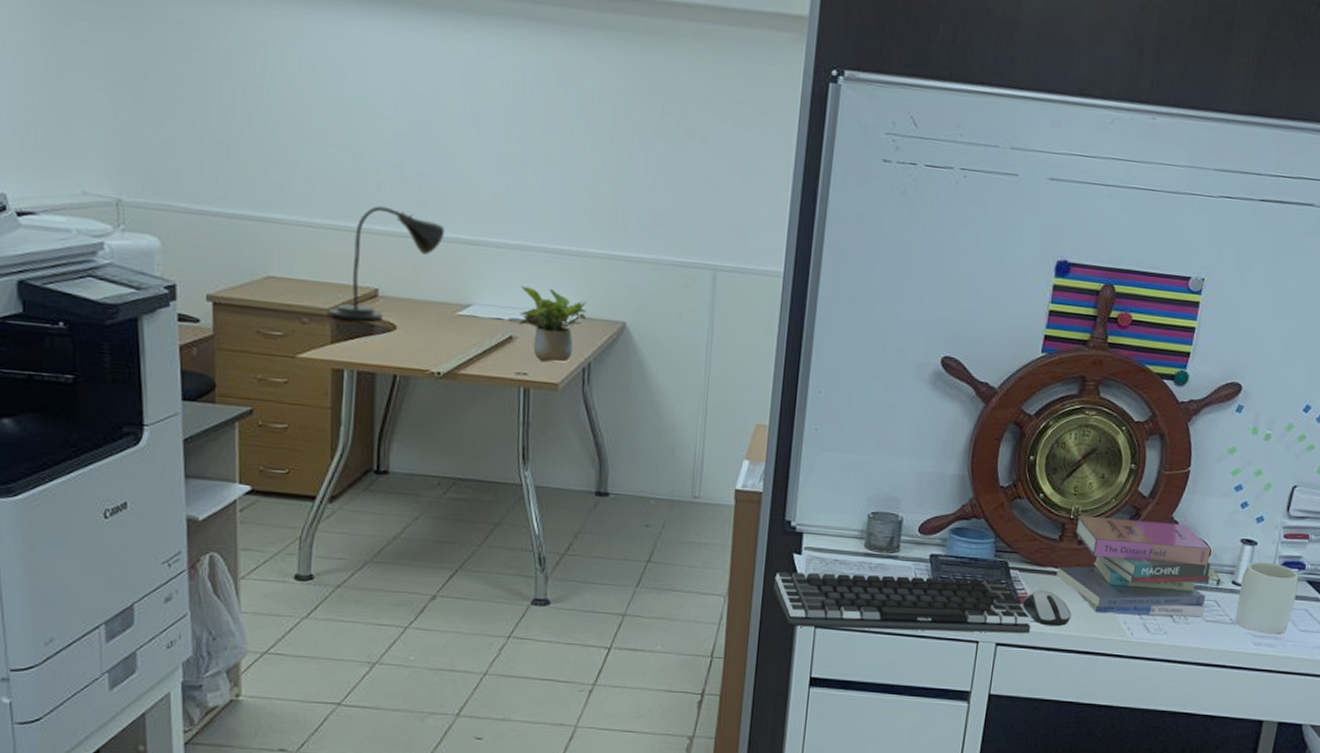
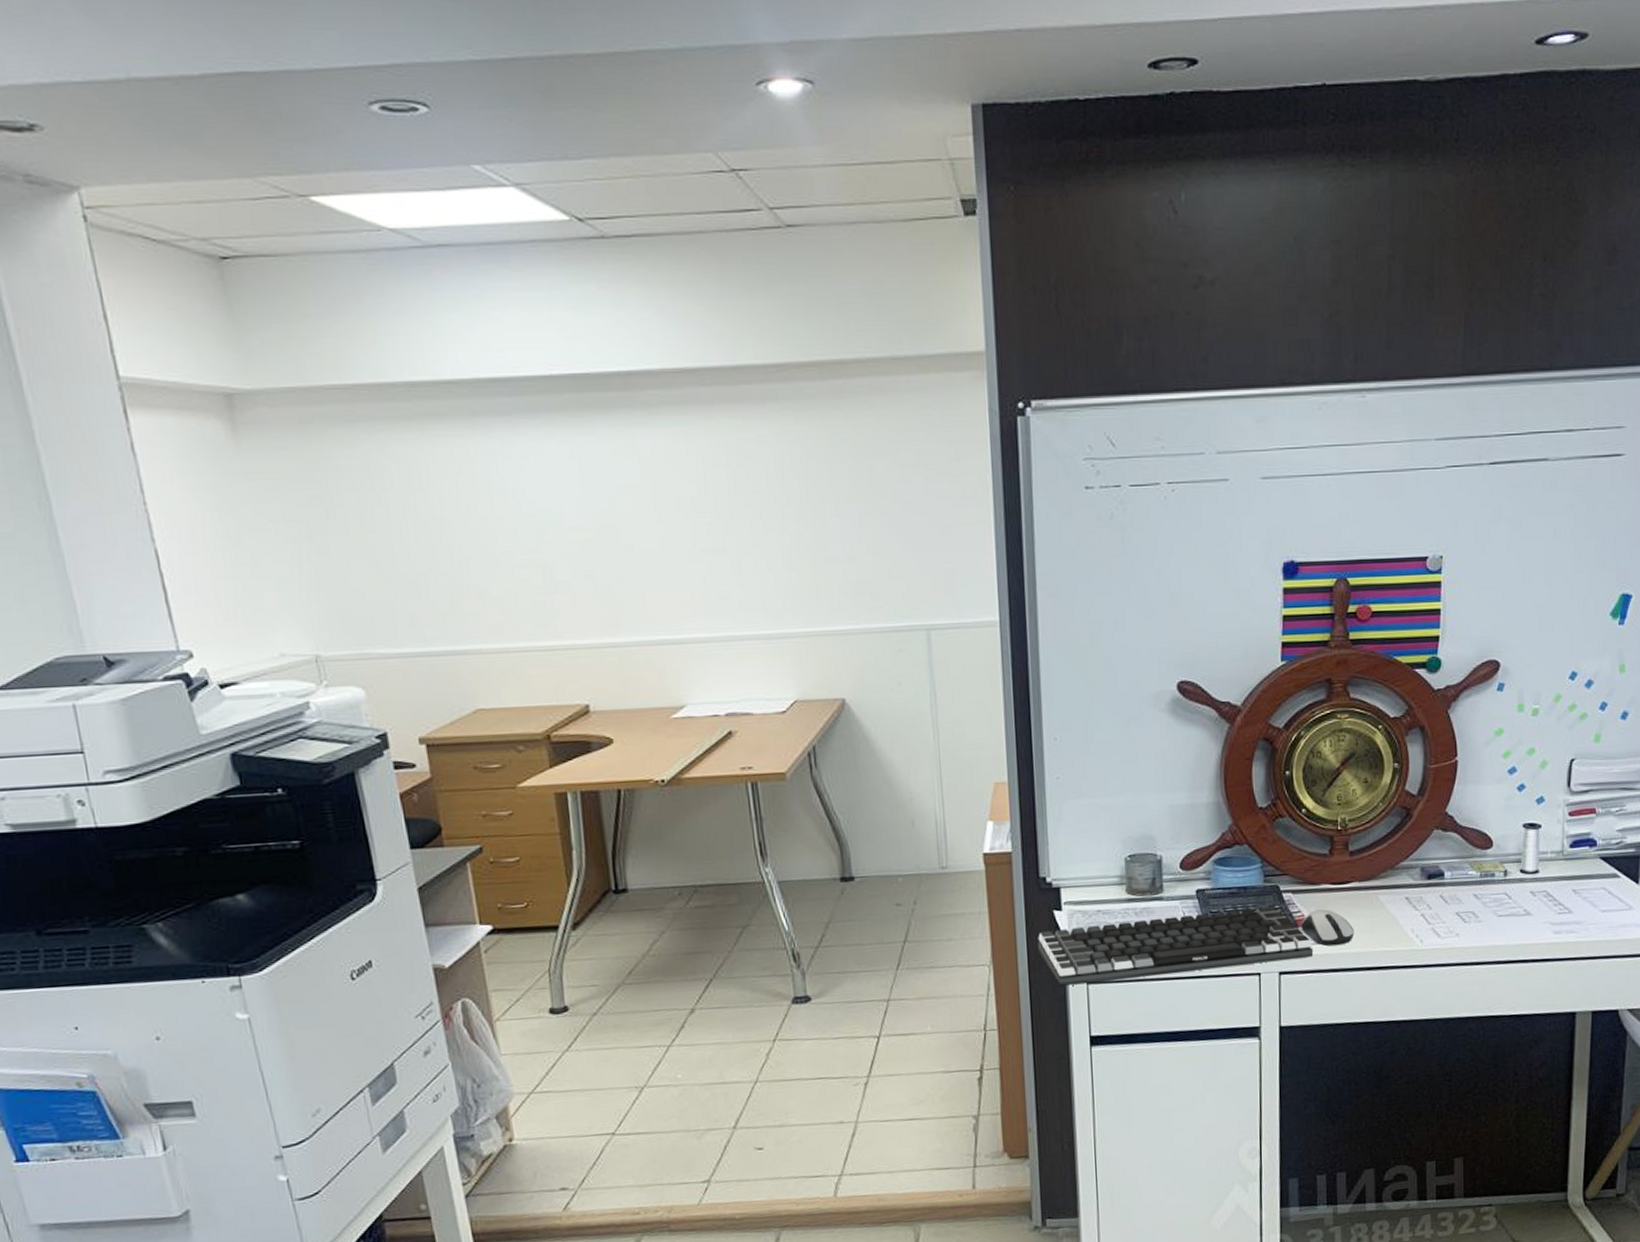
desk lamp: present [325,206,445,321] -> none [540,619,648,741]
potted plant: present [519,286,587,363] -> none [733,677,803,753]
books: present [1056,516,1212,618] -> none [1332,817,1496,925]
mug: present [1235,561,1299,635] -> none [1529,844,1591,921]

